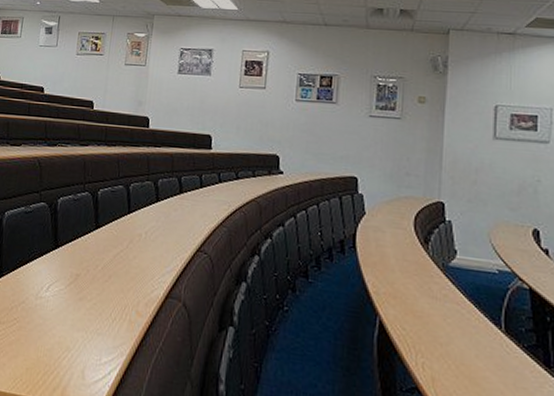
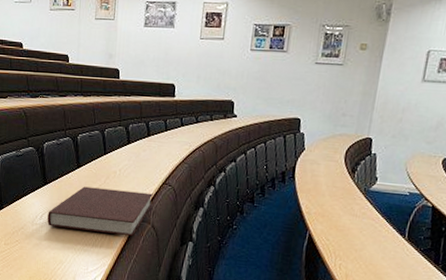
notebook: none [54,251,185,317] -> present [47,186,153,236]

